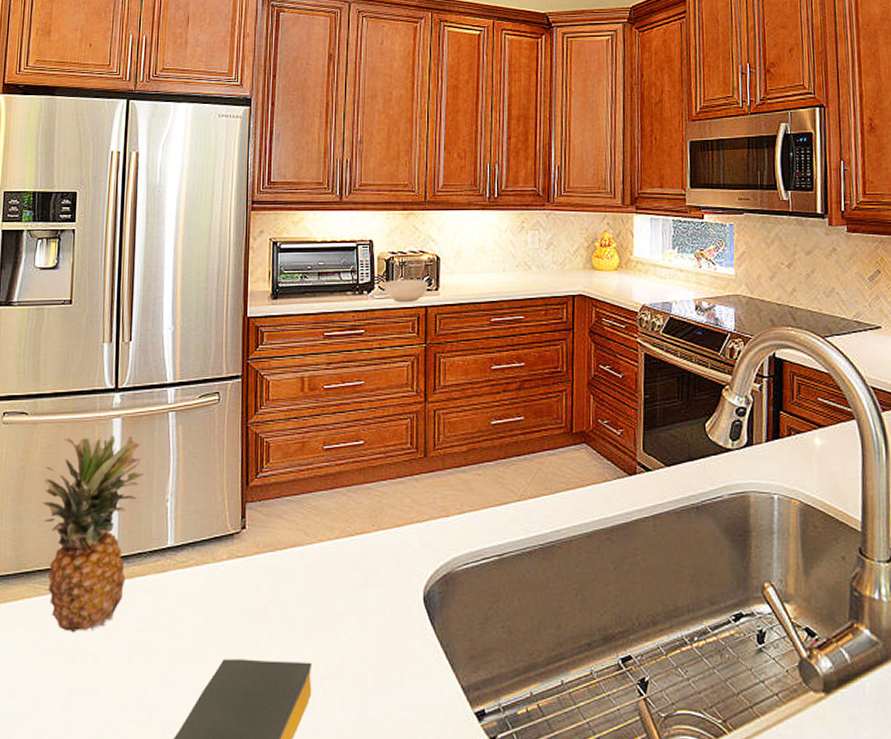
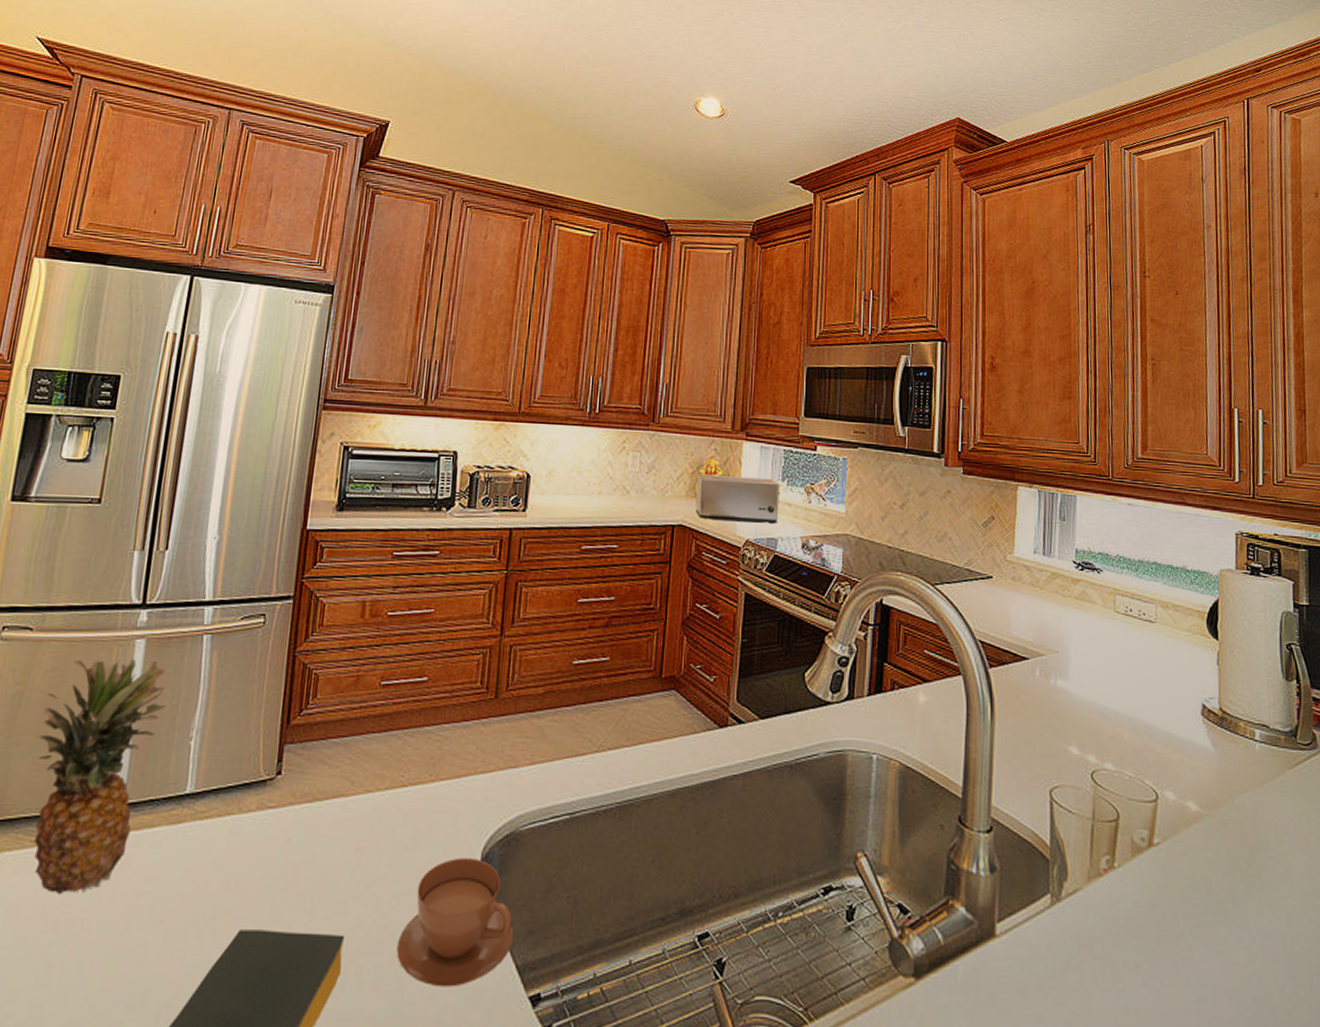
teacup: none [358,595,457,705] -> present [397,857,514,987]
bowl: present [383,279,429,303] -> none [464,496,516,524]
toaster: none [592,246,672,289] -> present [695,473,780,524]

